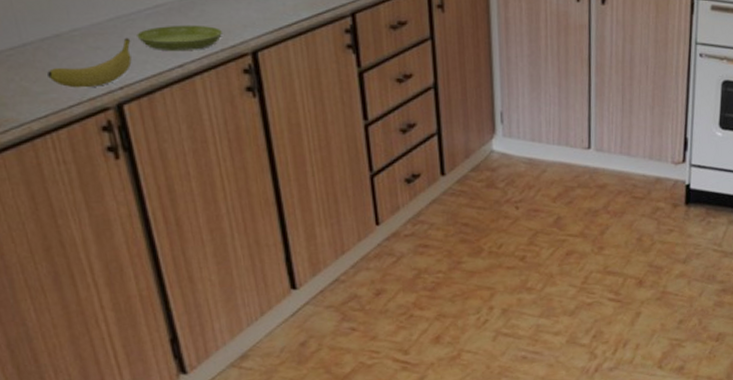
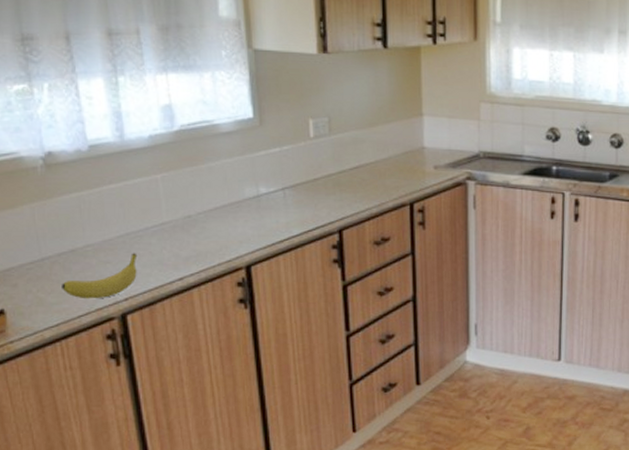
saucer: present [137,25,222,52] -> none [143,241,220,266]

